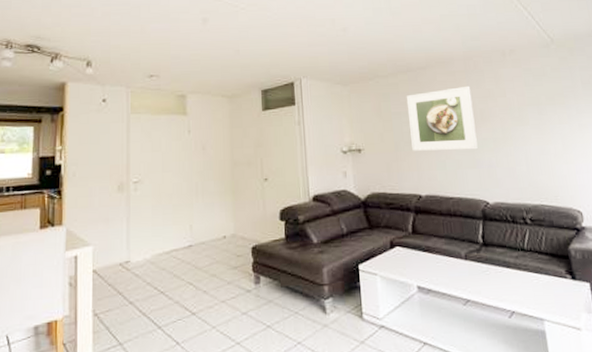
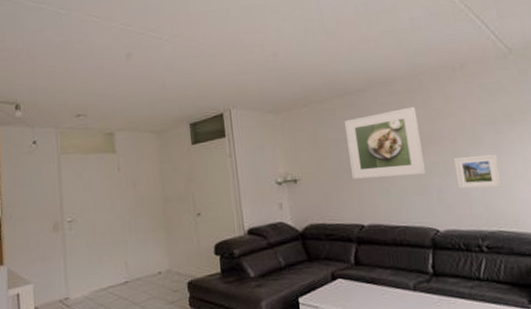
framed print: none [503,133,544,165] -> present [454,154,502,189]

